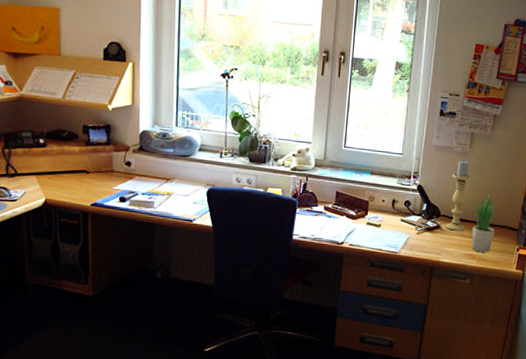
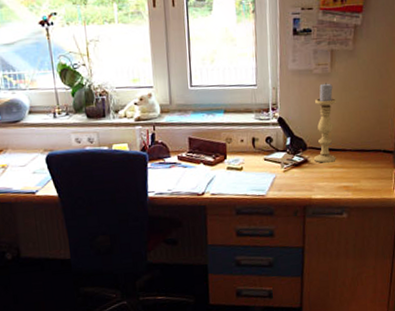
potted plant: present [472,190,497,253] -> none [341,112,369,182]

